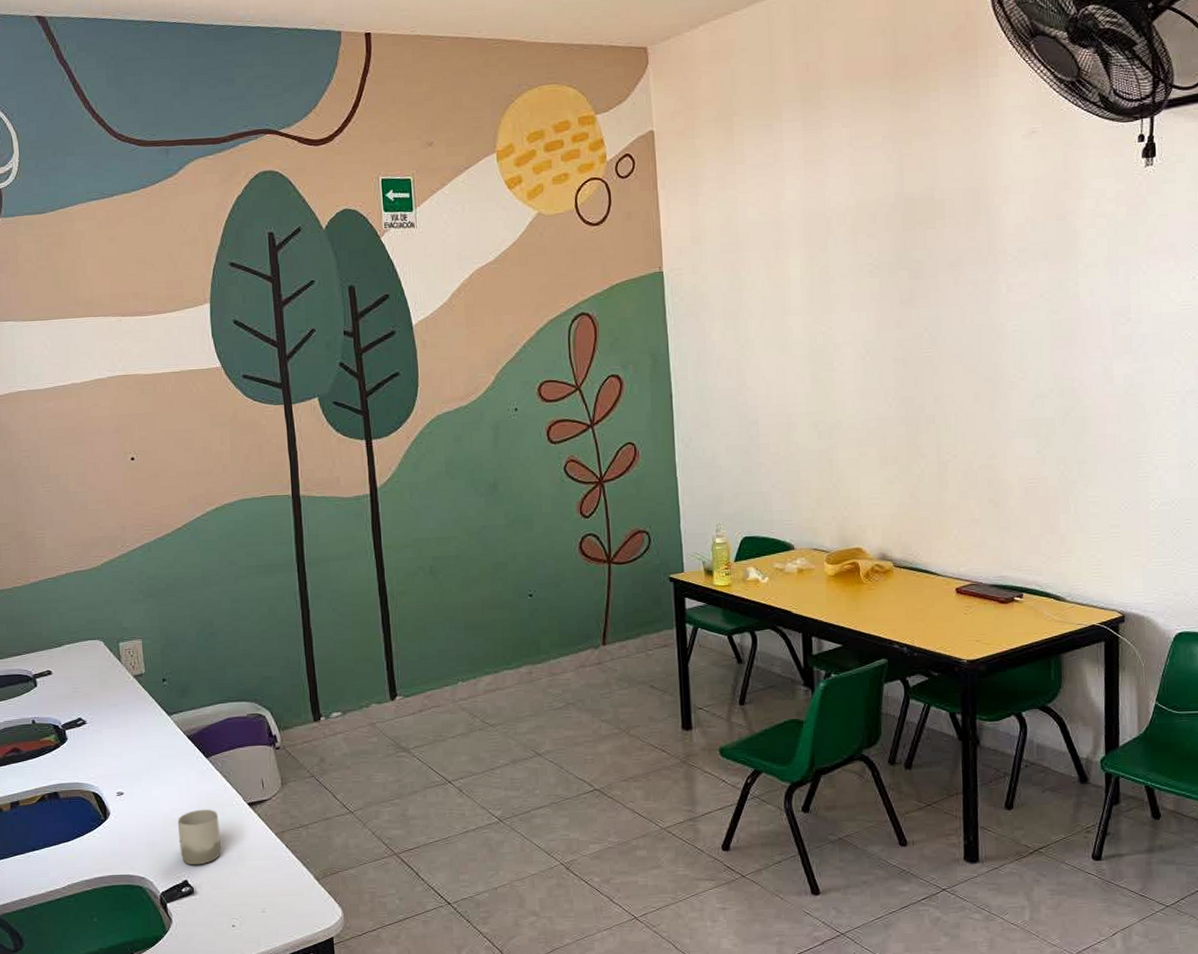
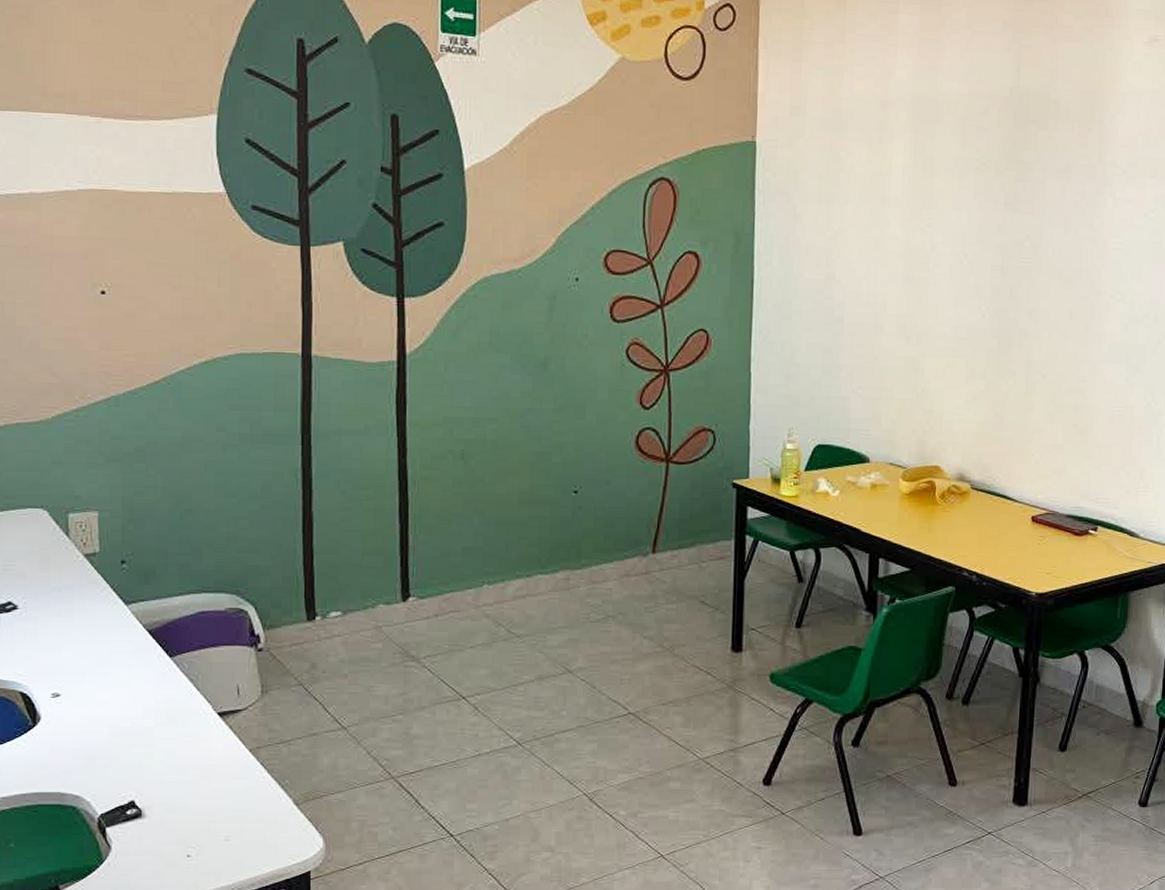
cup: present [177,809,222,865] -> none [127,717,181,784]

